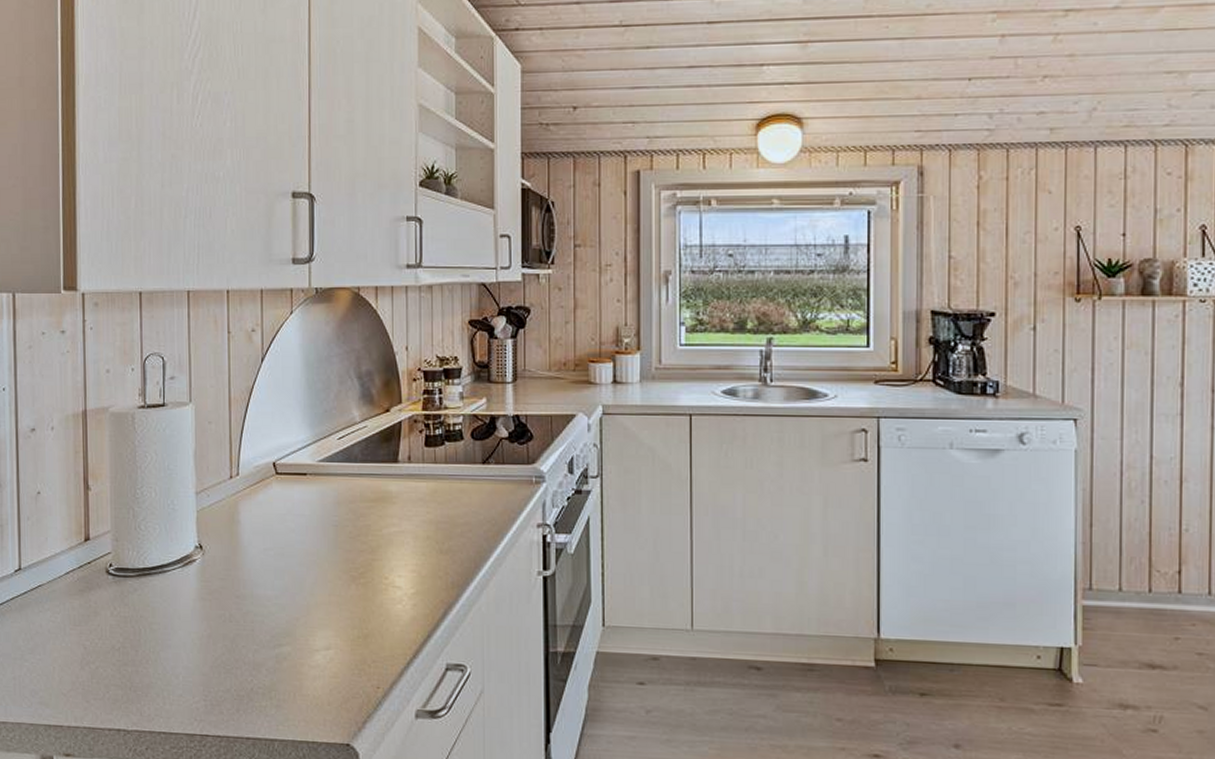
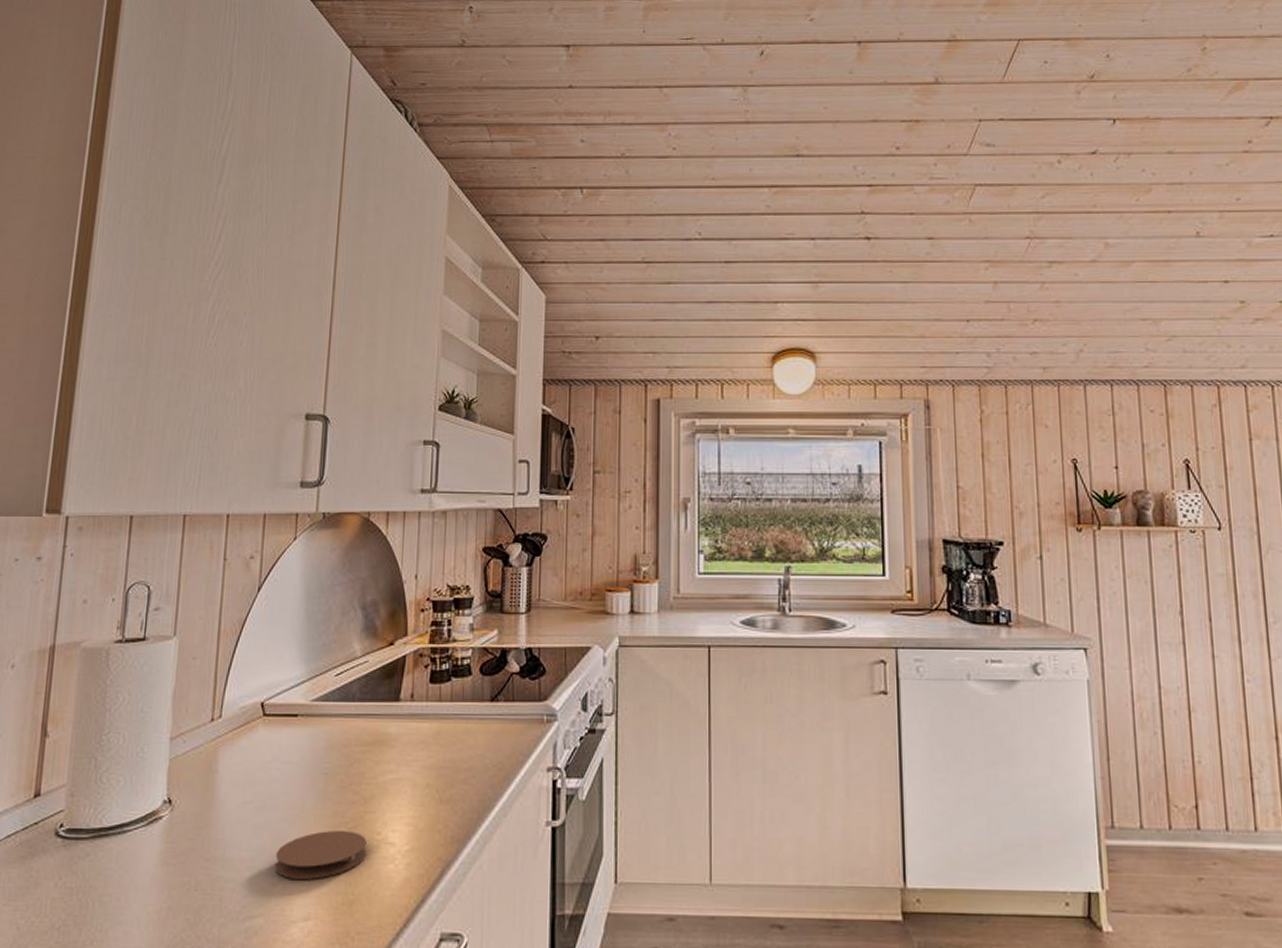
coaster: none [297,574,376,616] -> present [275,830,367,879]

